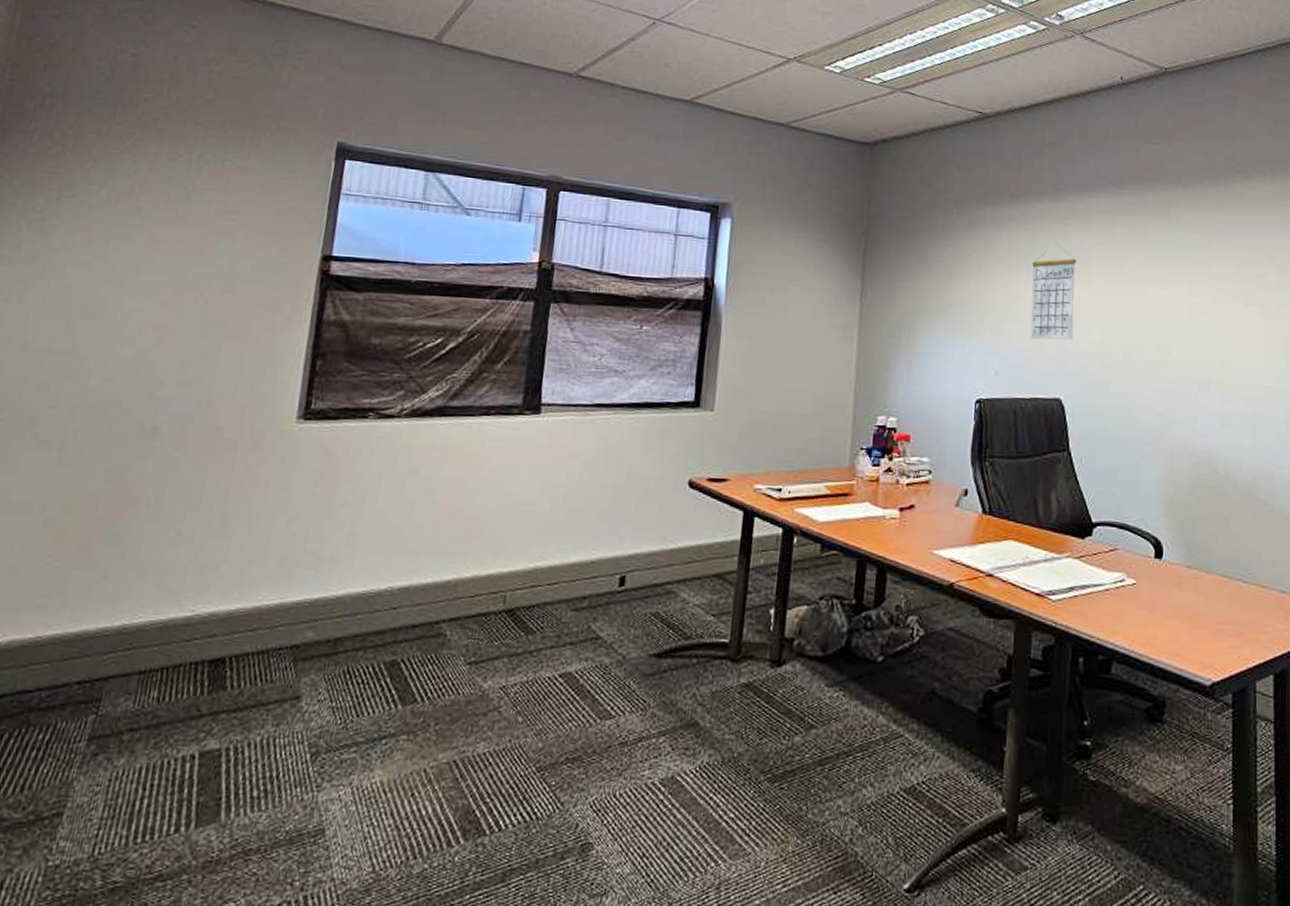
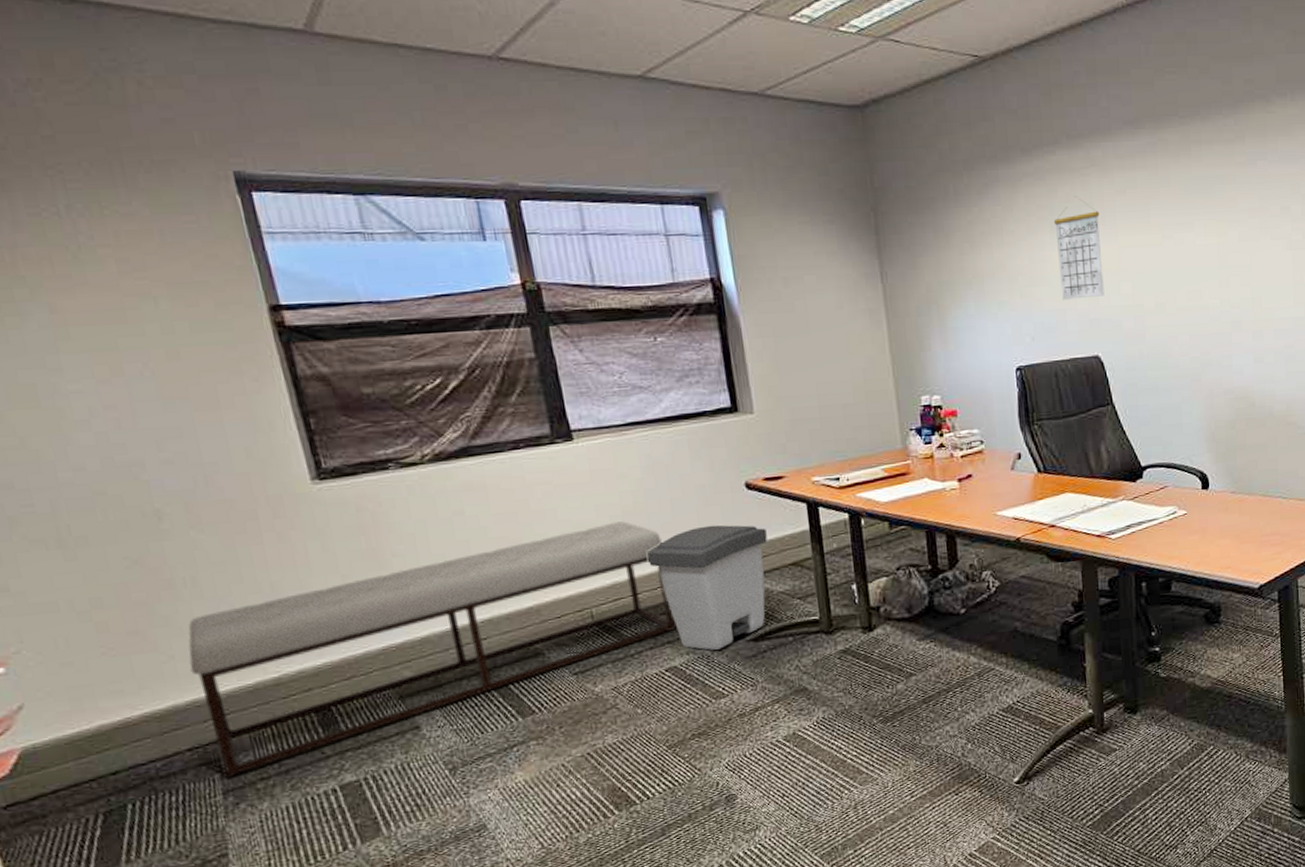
bench: none [99,502,594,721] -> present [188,521,677,777]
trash can: none [575,520,698,660] -> present [646,525,767,650]

